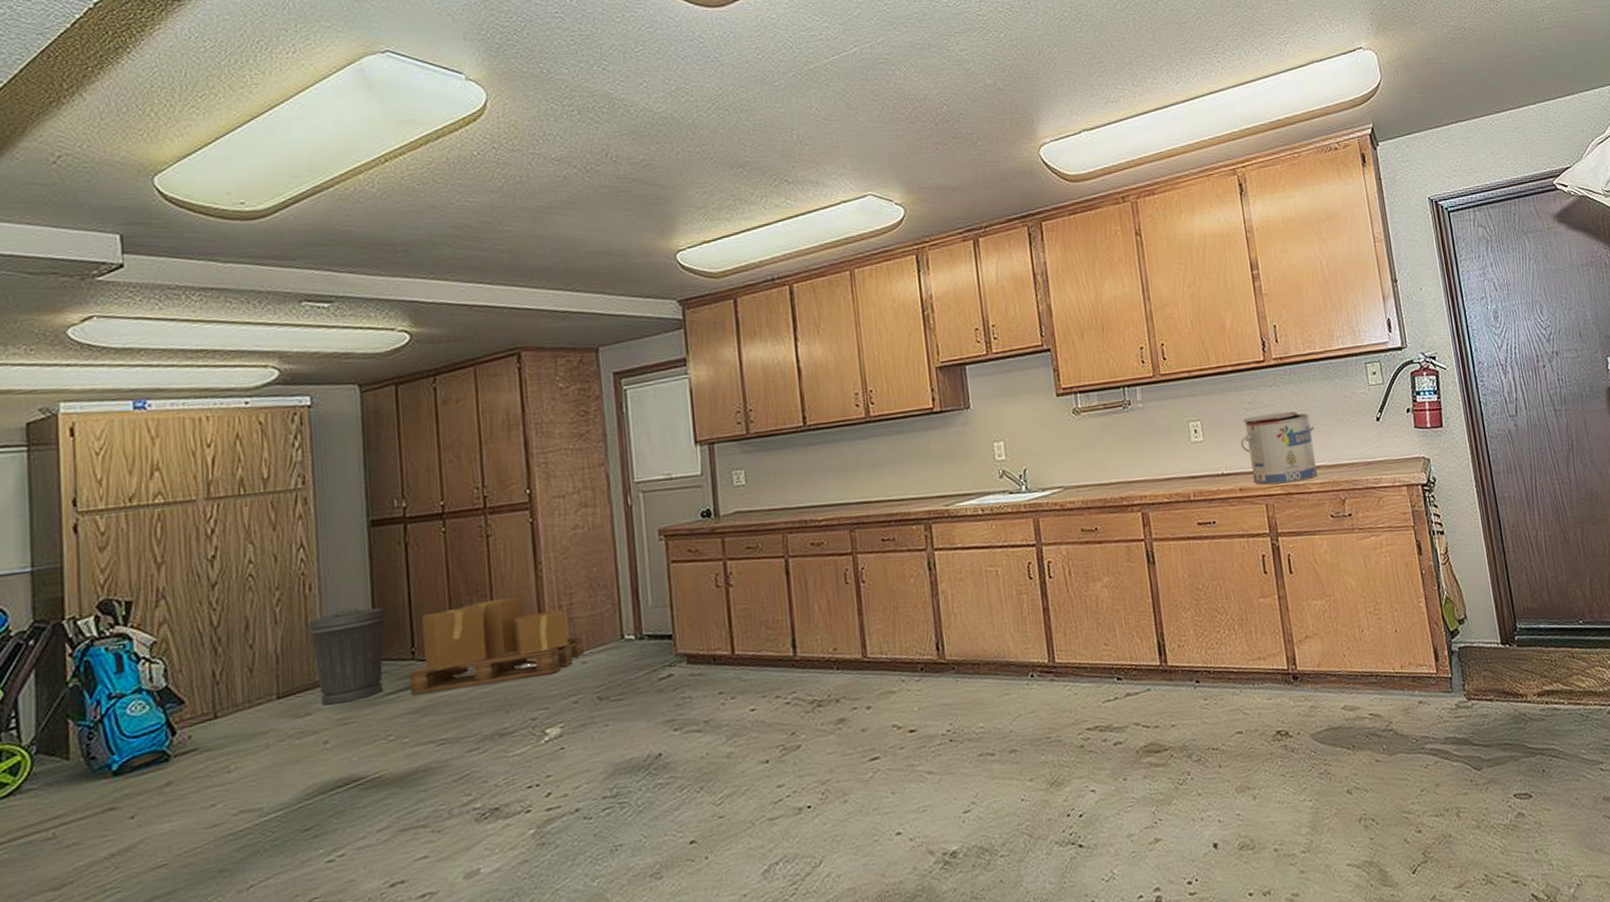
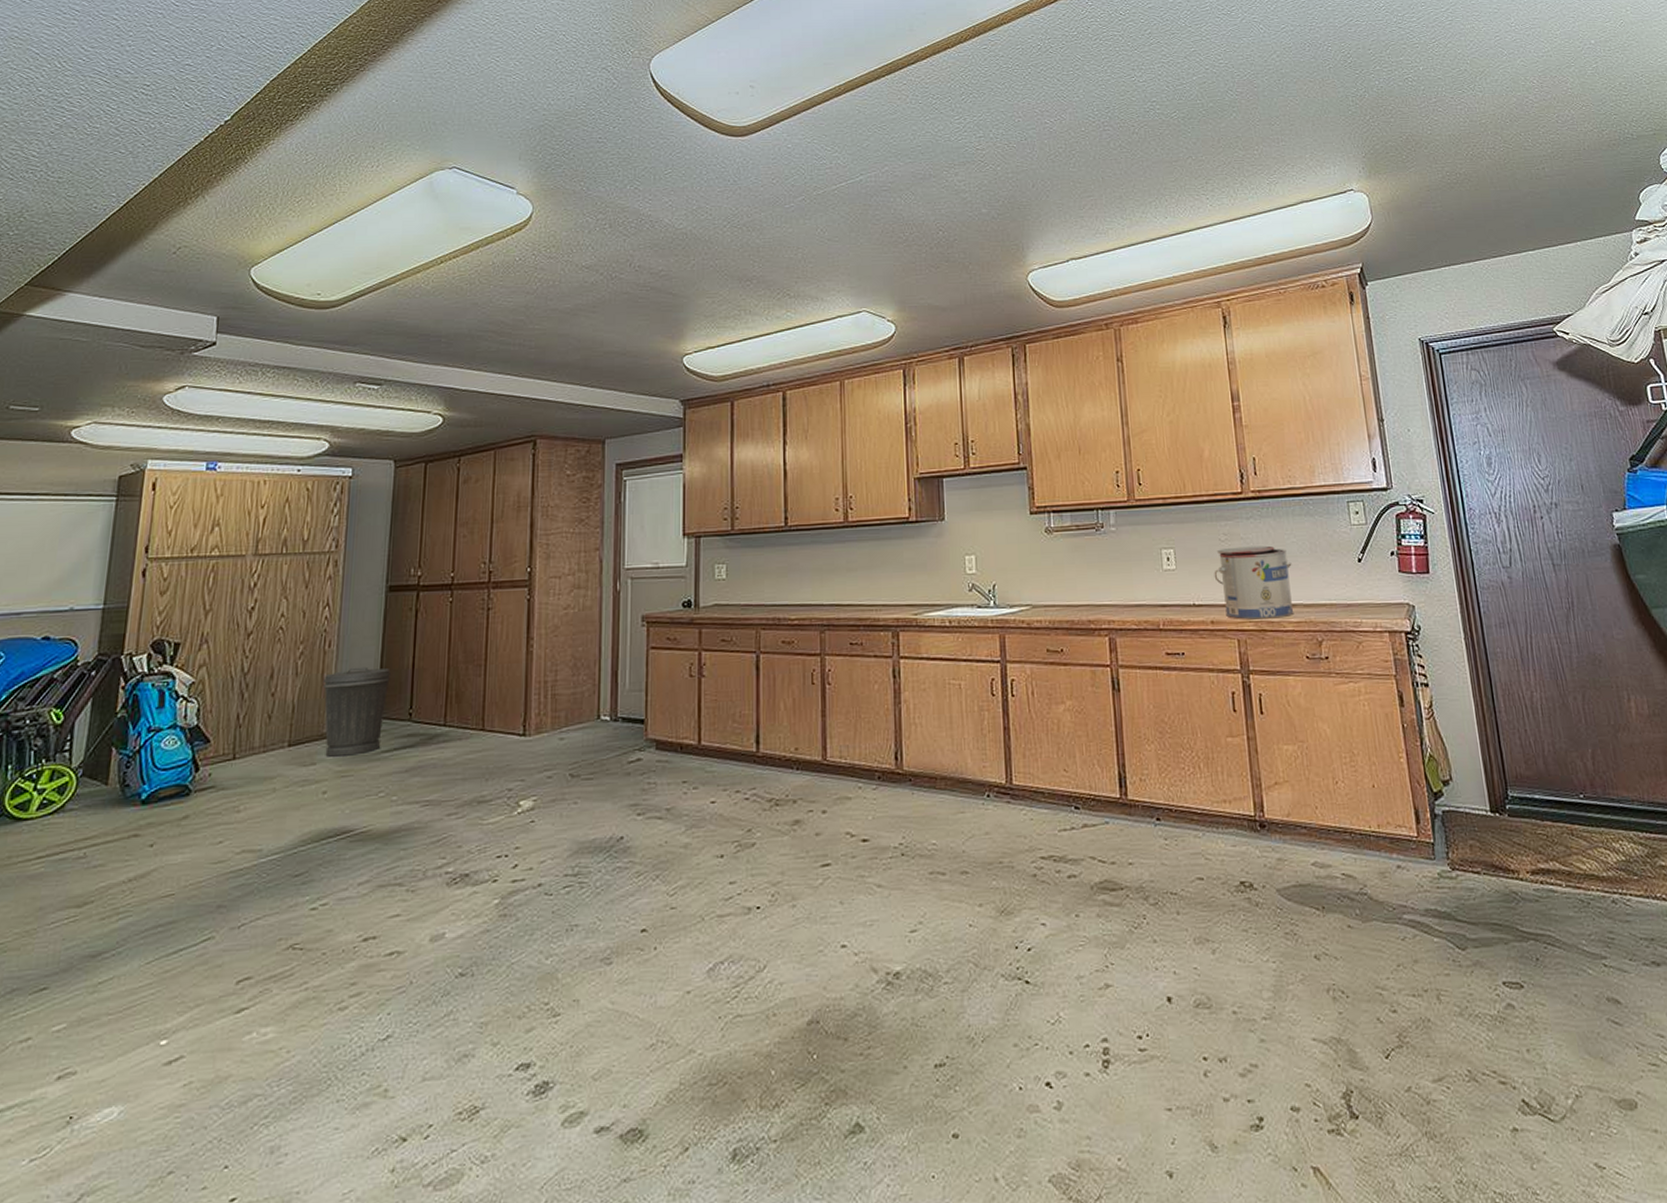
cardboard boxes: present [408,596,584,696] -> none [403,668,563,756]

